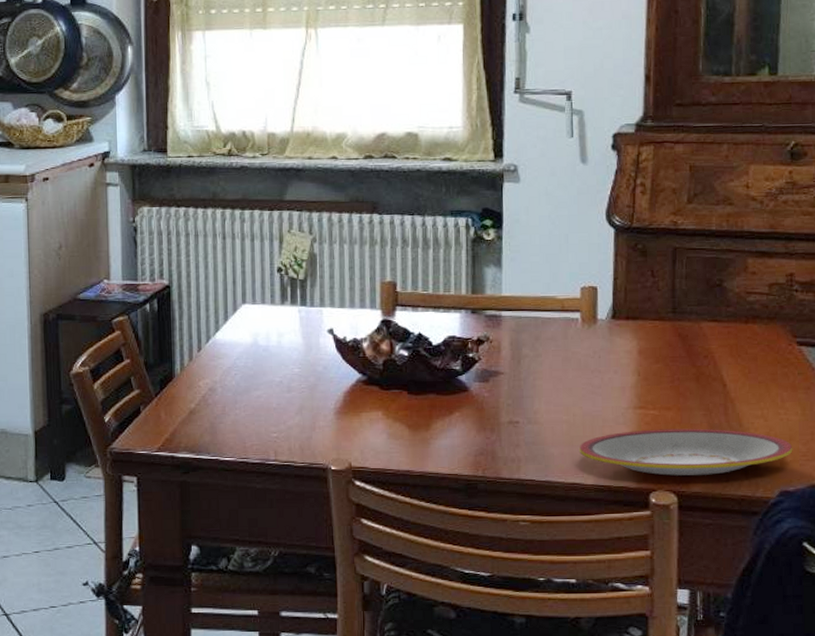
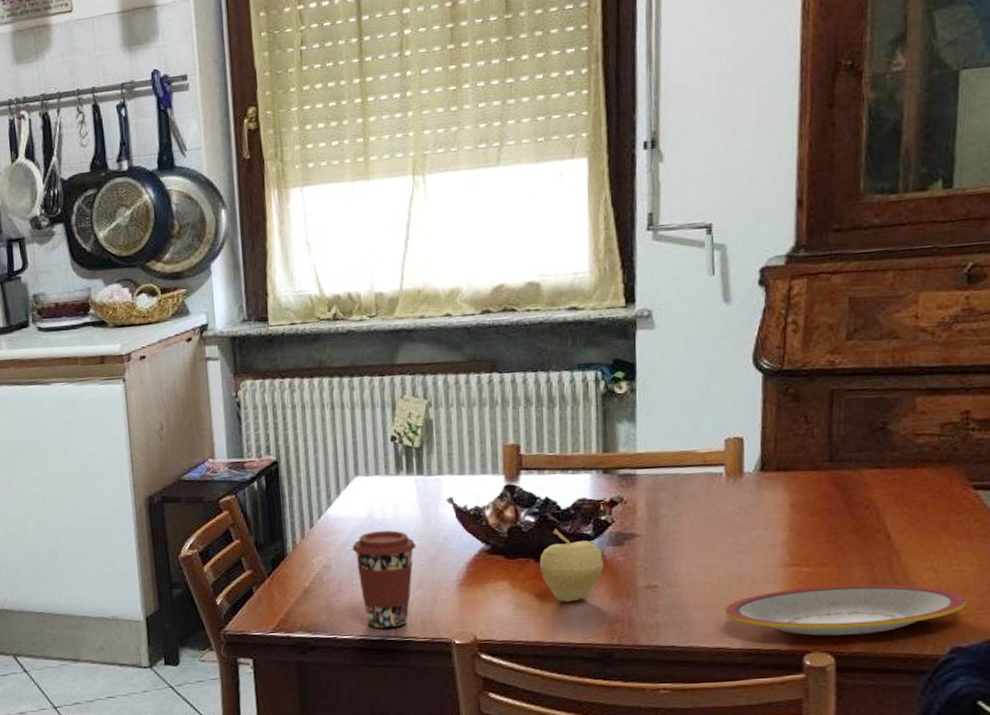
coffee cup: none [237,357,298,453] -> present [352,530,416,629]
fruit: none [411,363,470,434] -> present [539,529,604,602]

